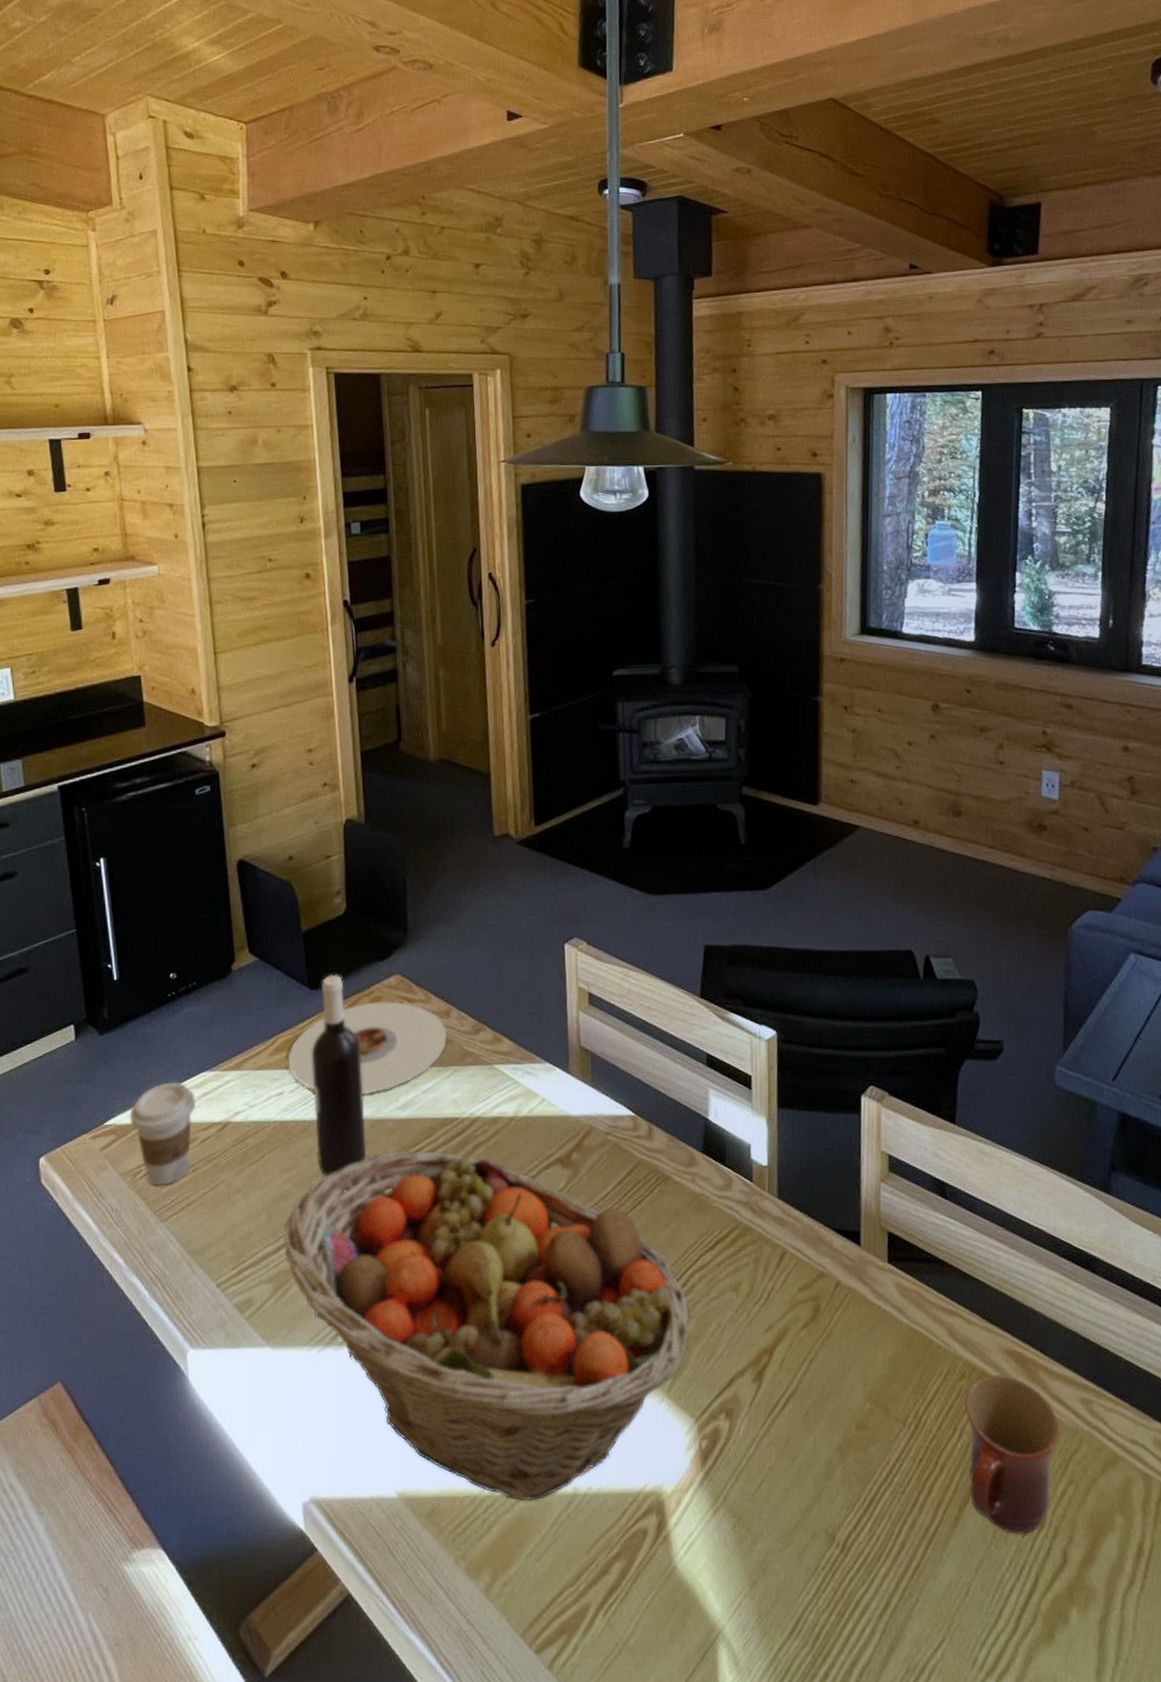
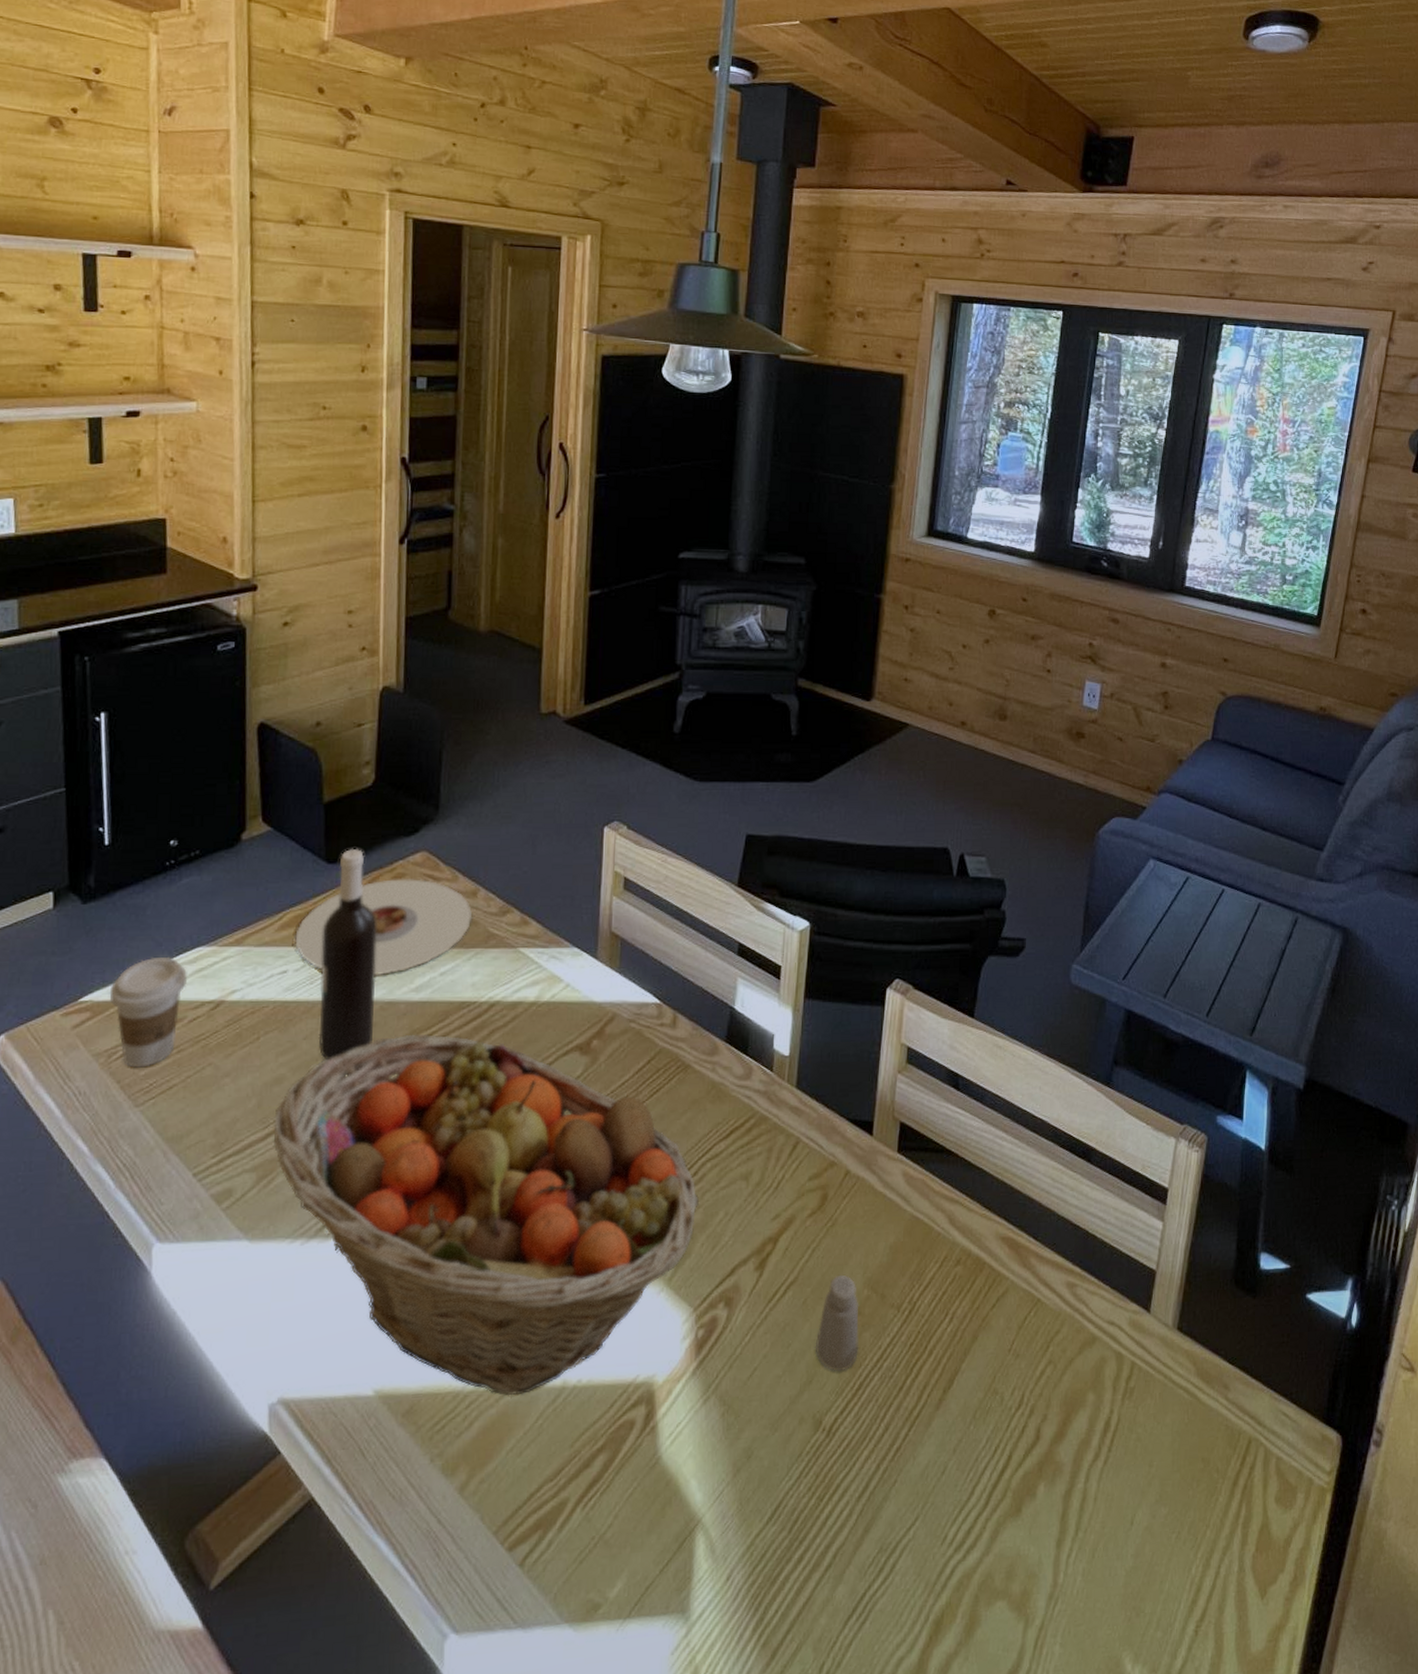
saltshaker: none [821,1387,866,1486] -> present [815,1274,859,1372]
mug: present [965,1374,1059,1535] -> none [956,1260,1044,1415]

